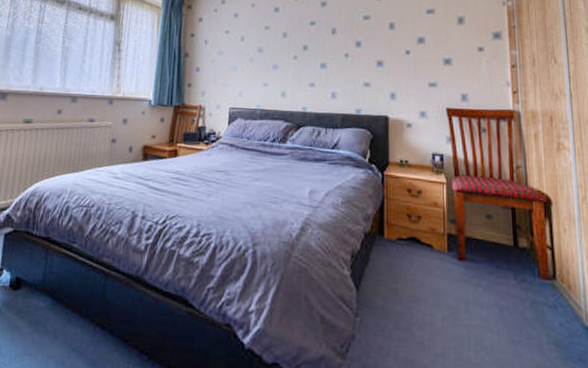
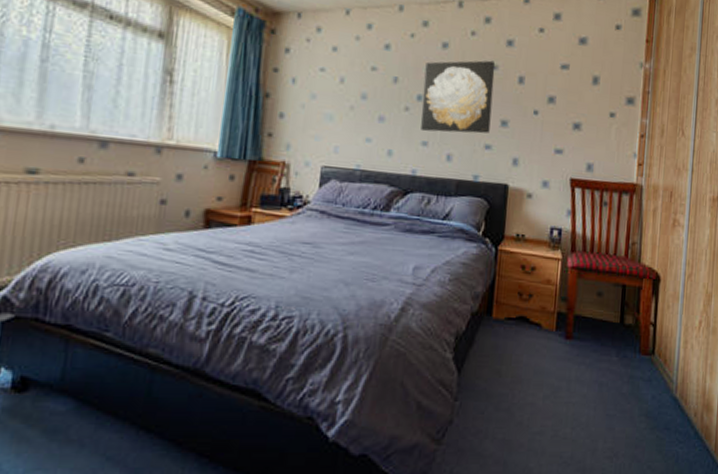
wall art: none [307,12,368,75] -> present [421,60,496,134]

